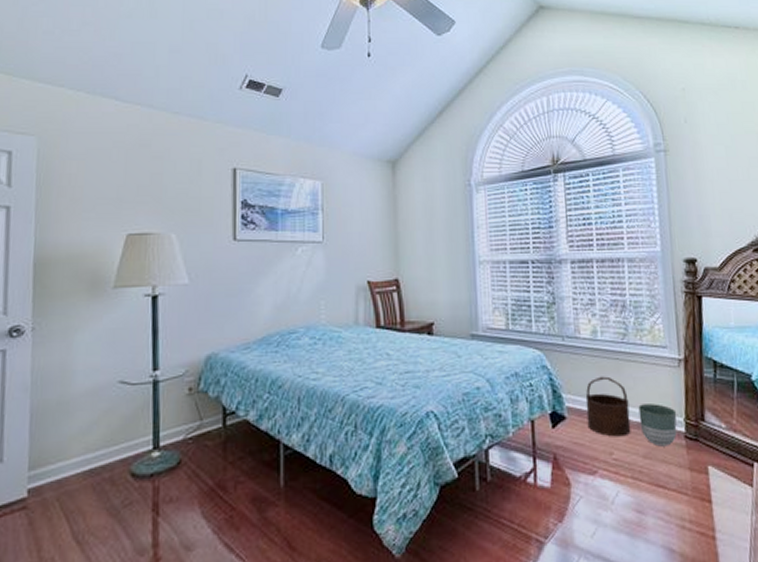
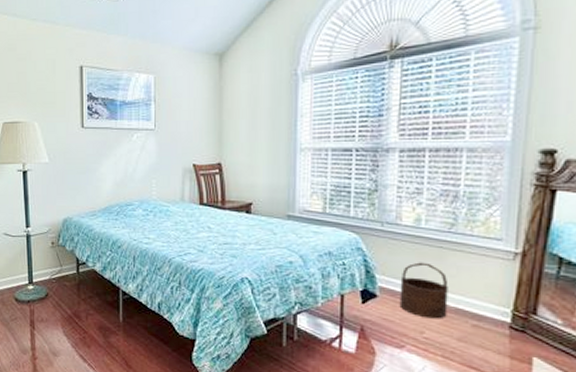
planter: present [638,404,677,447] -> none [458,292,504,334]

